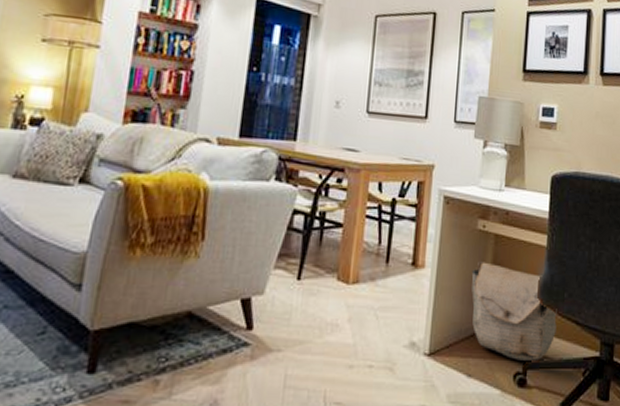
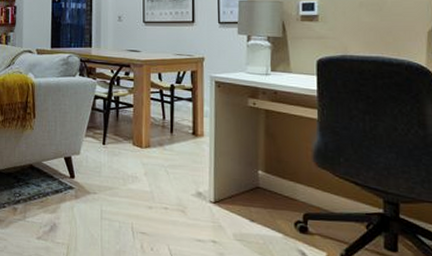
bag: present [471,261,557,361] -> none [246,132,335,213]

